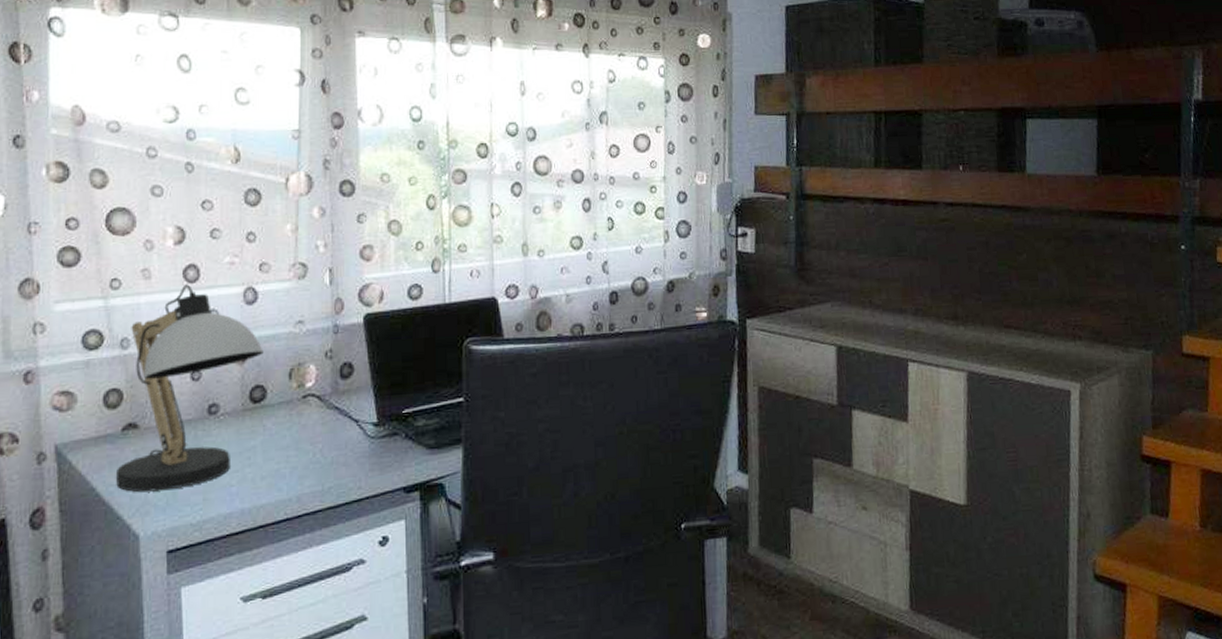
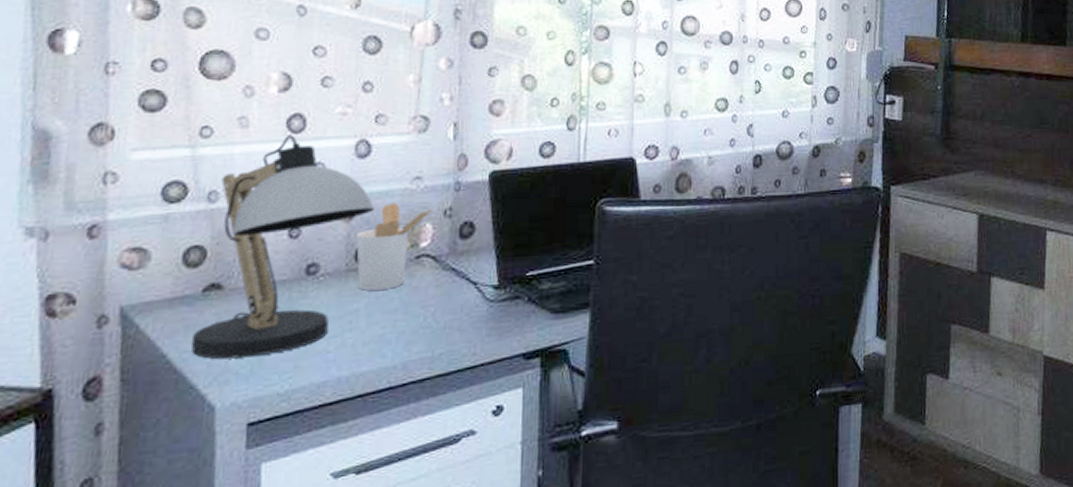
utensil holder: none [249,345,317,429] -> present [355,202,435,291]

